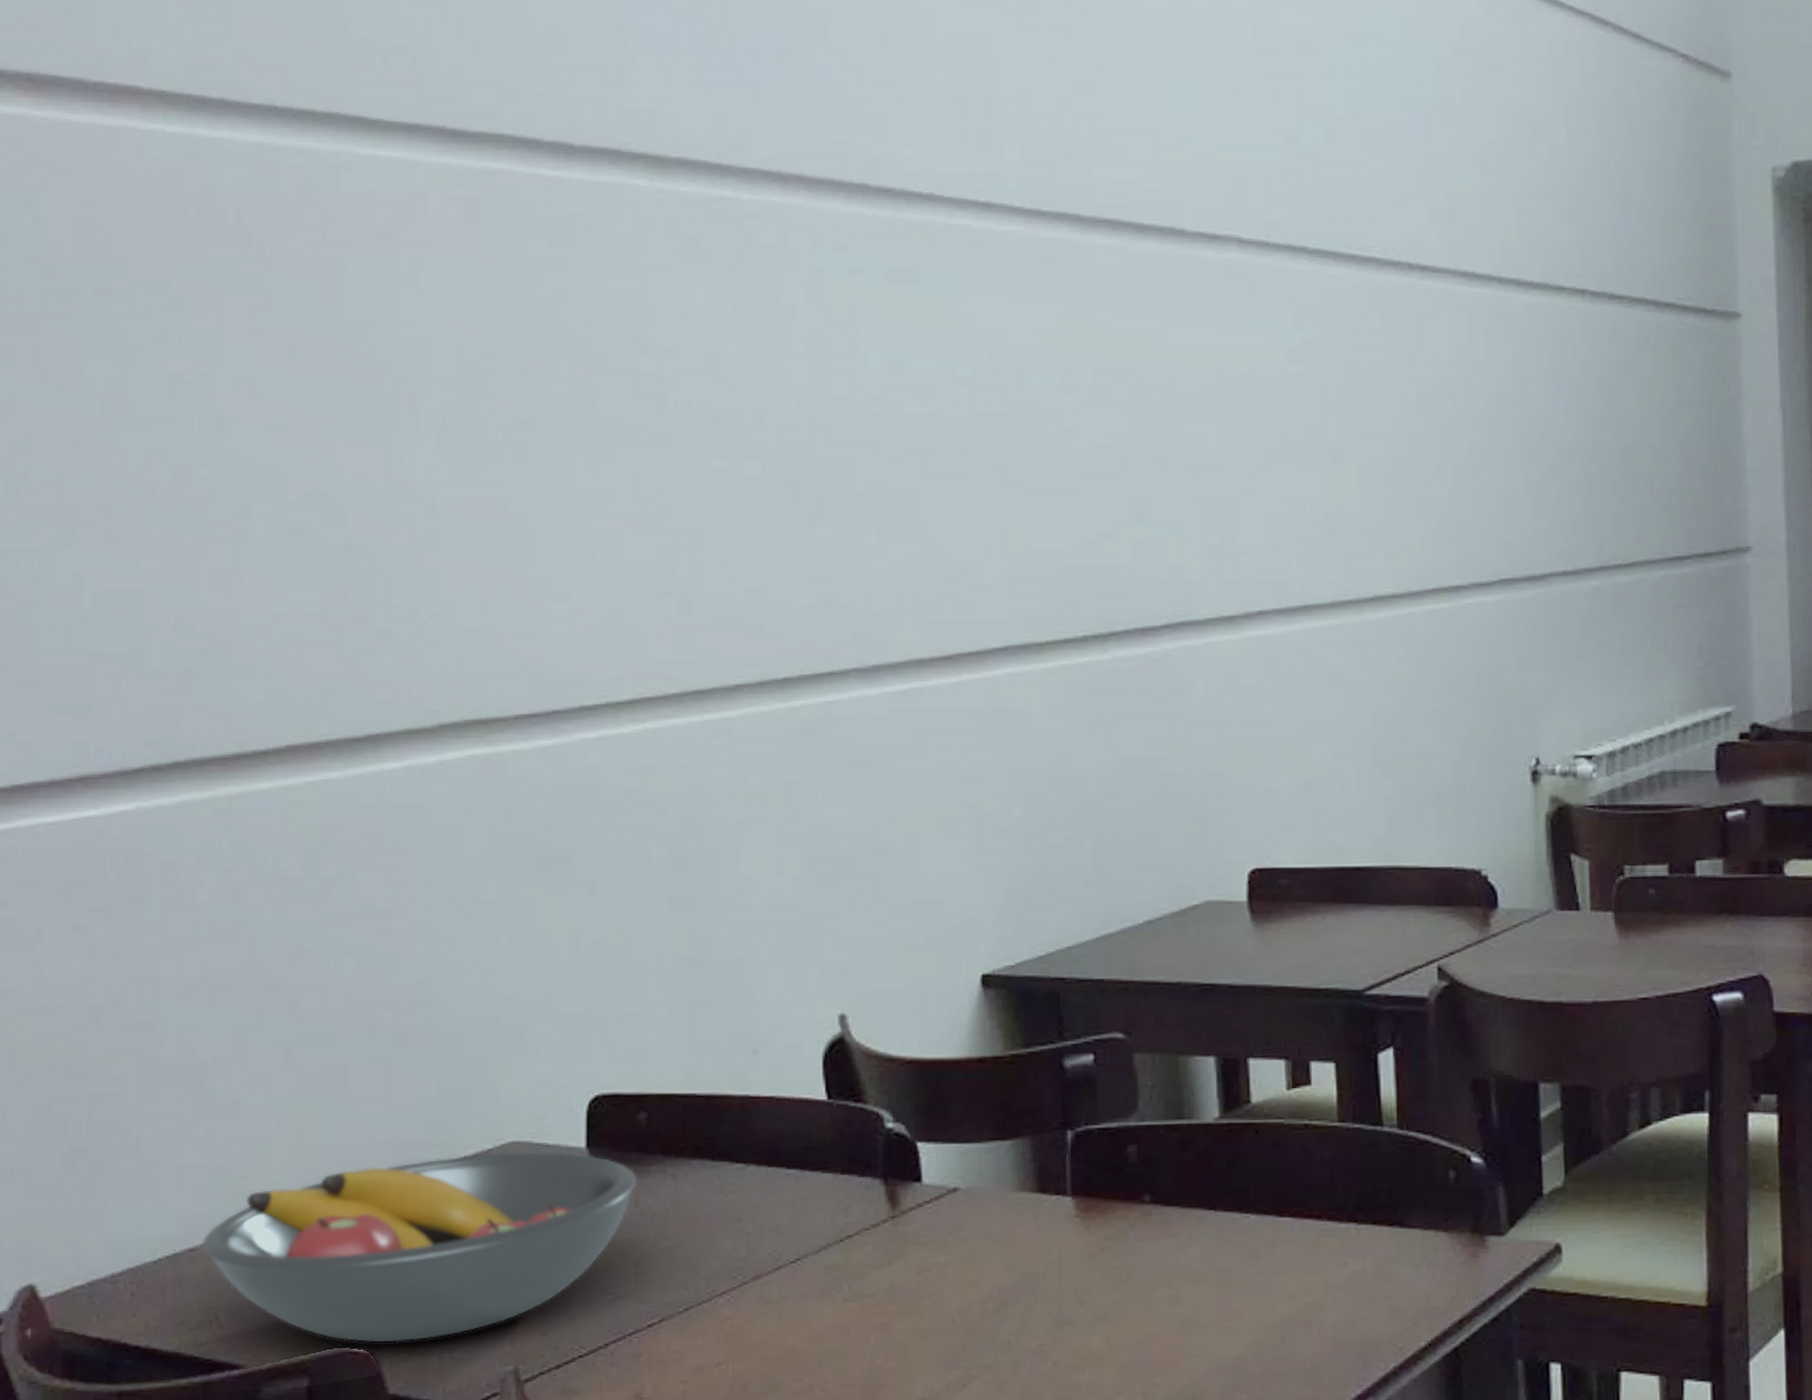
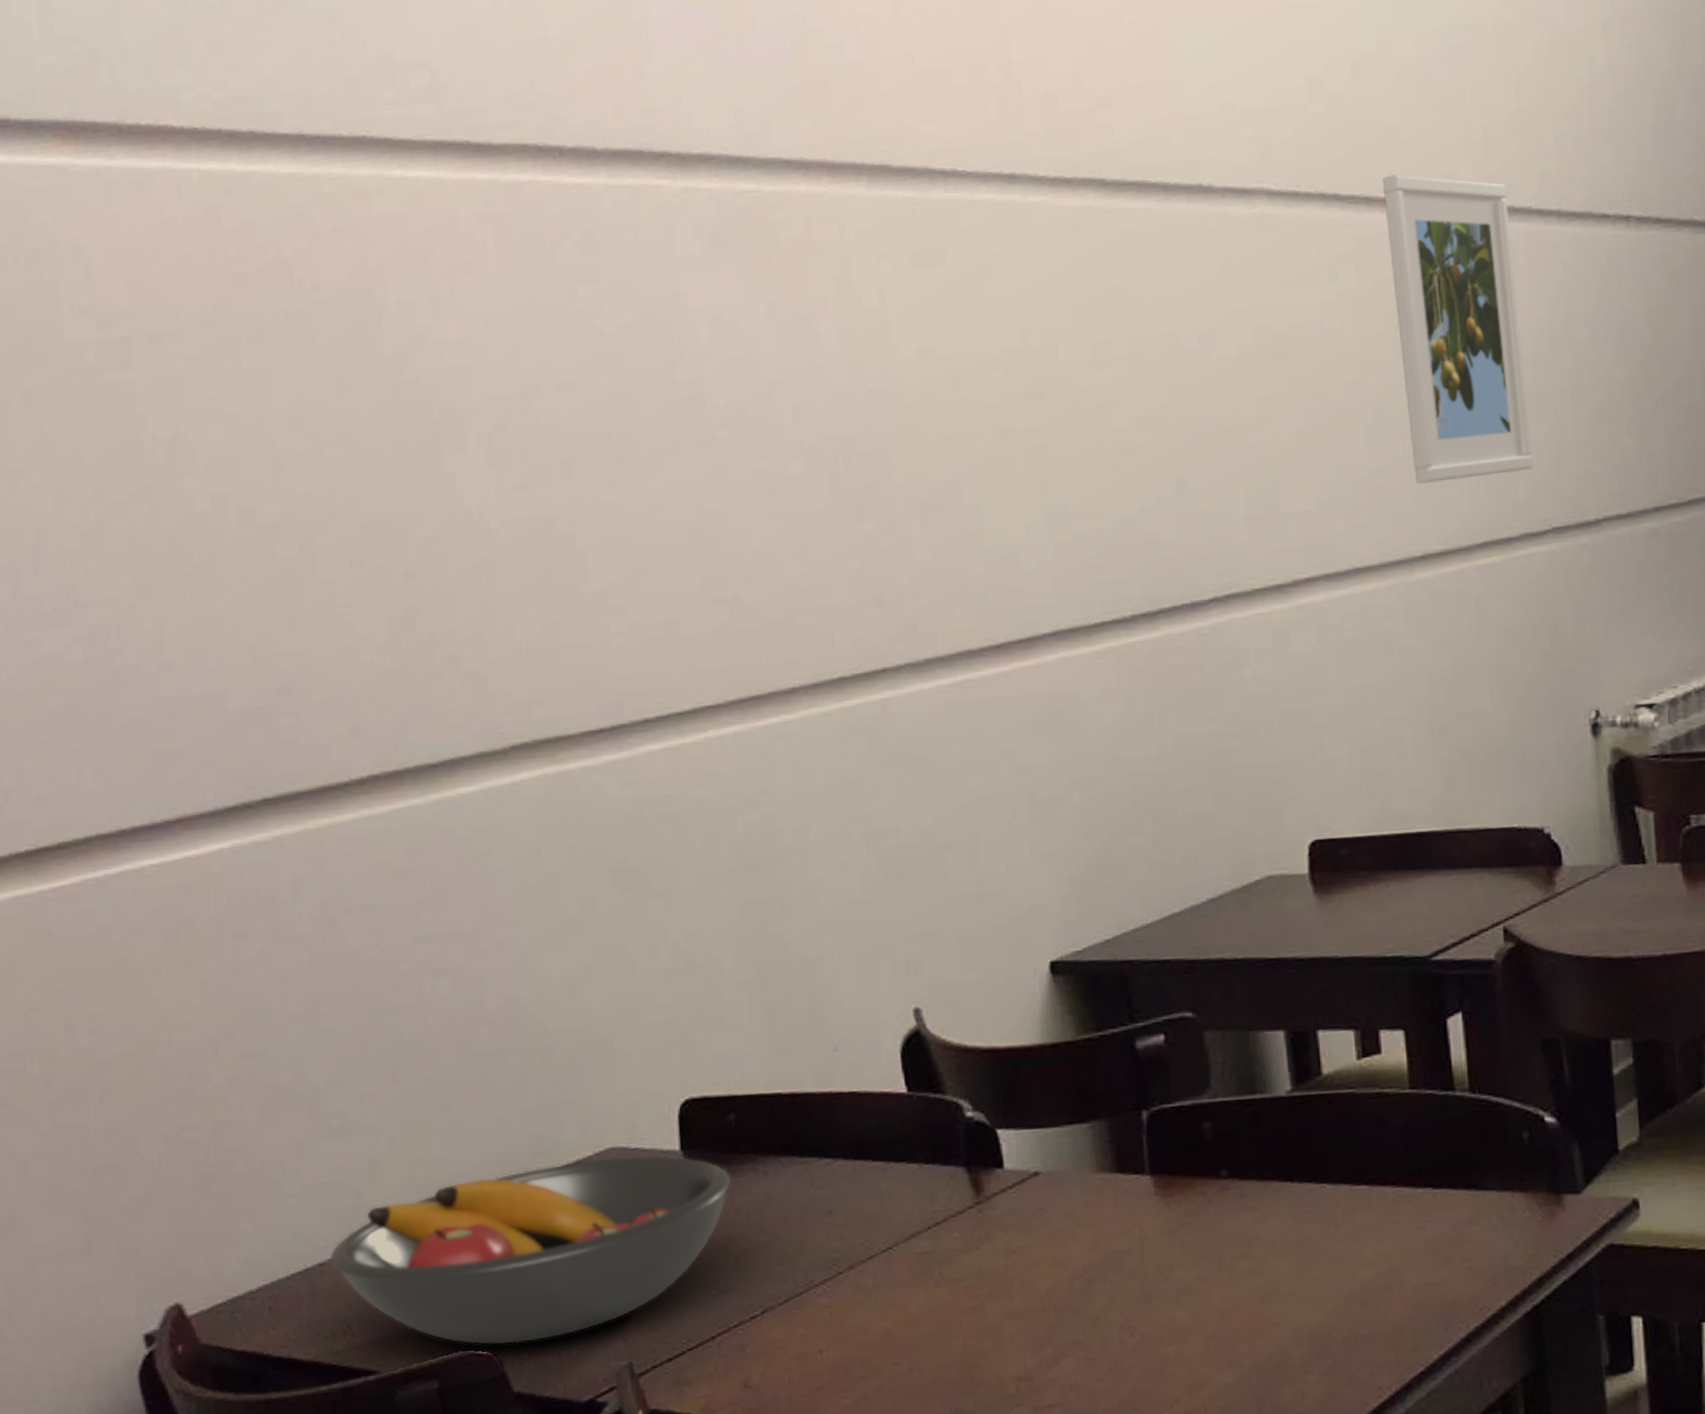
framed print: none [1349,233,1484,529] -> present [1382,174,1533,484]

